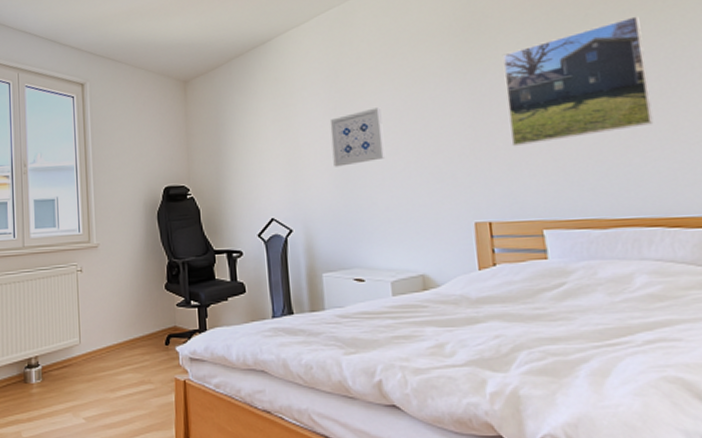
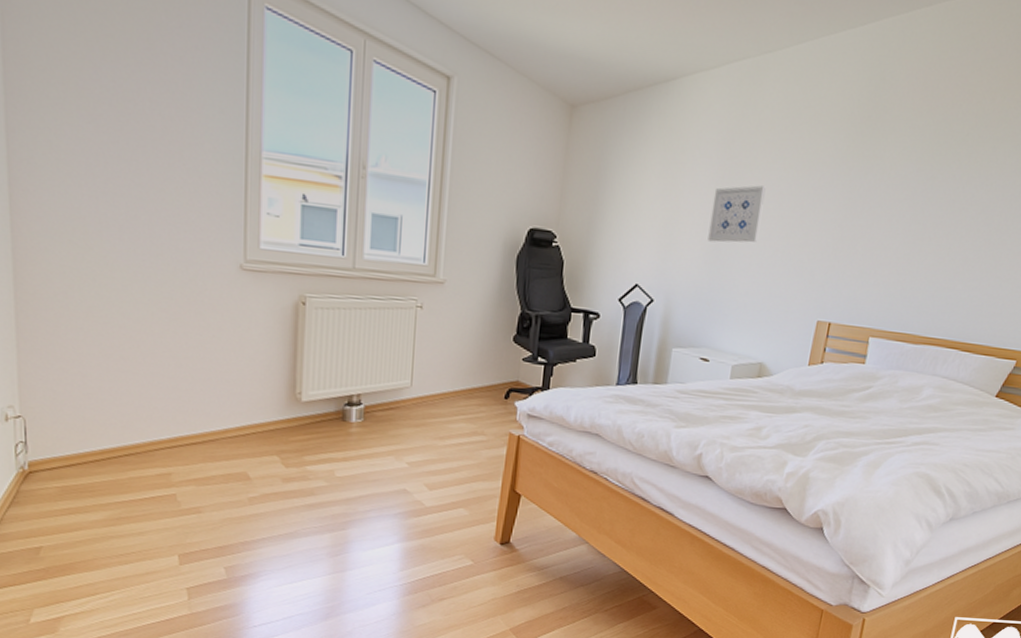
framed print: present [502,16,654,146] -> none [868,146,1007,257]

